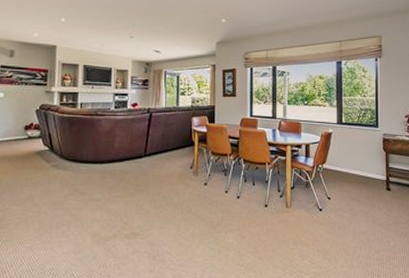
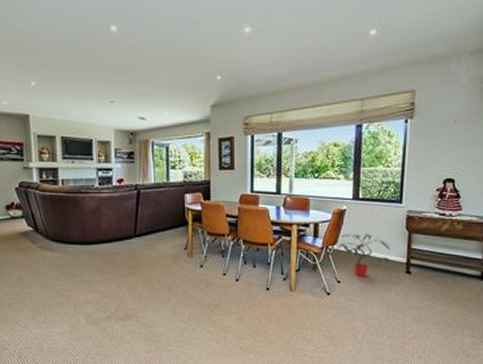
potted plant: none [326,154,374,193] -> present [337,234,392,276]

